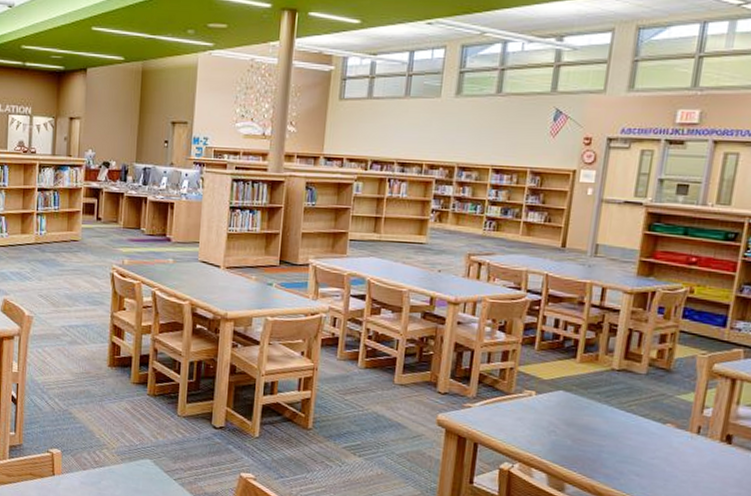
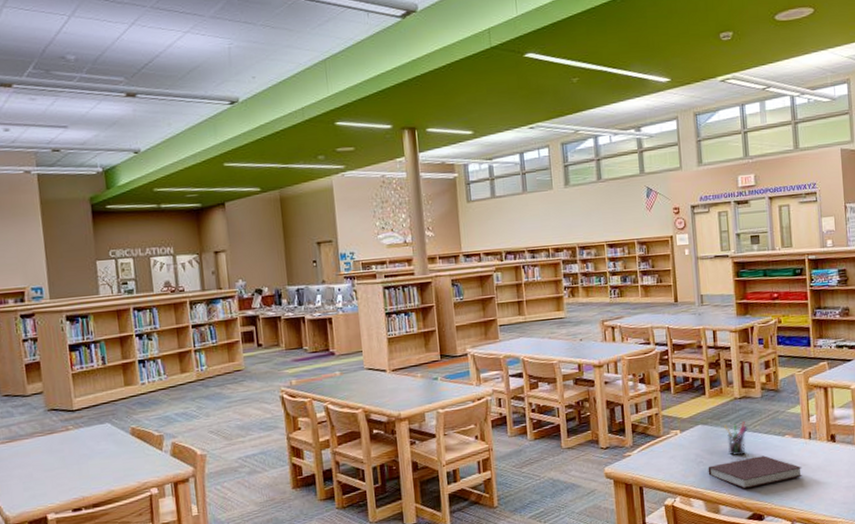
notebook: none [559,438,680,475] -> present [708,455,803,489]
pen holder: none [590,396,621,435] -> present [724,421,748,456]

